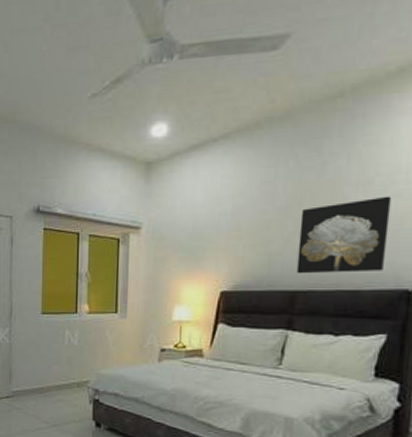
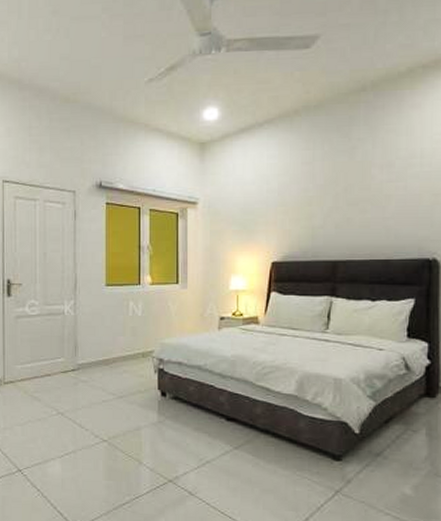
wall art: present [296,196,392,274] -> none [336,177,410,246]

